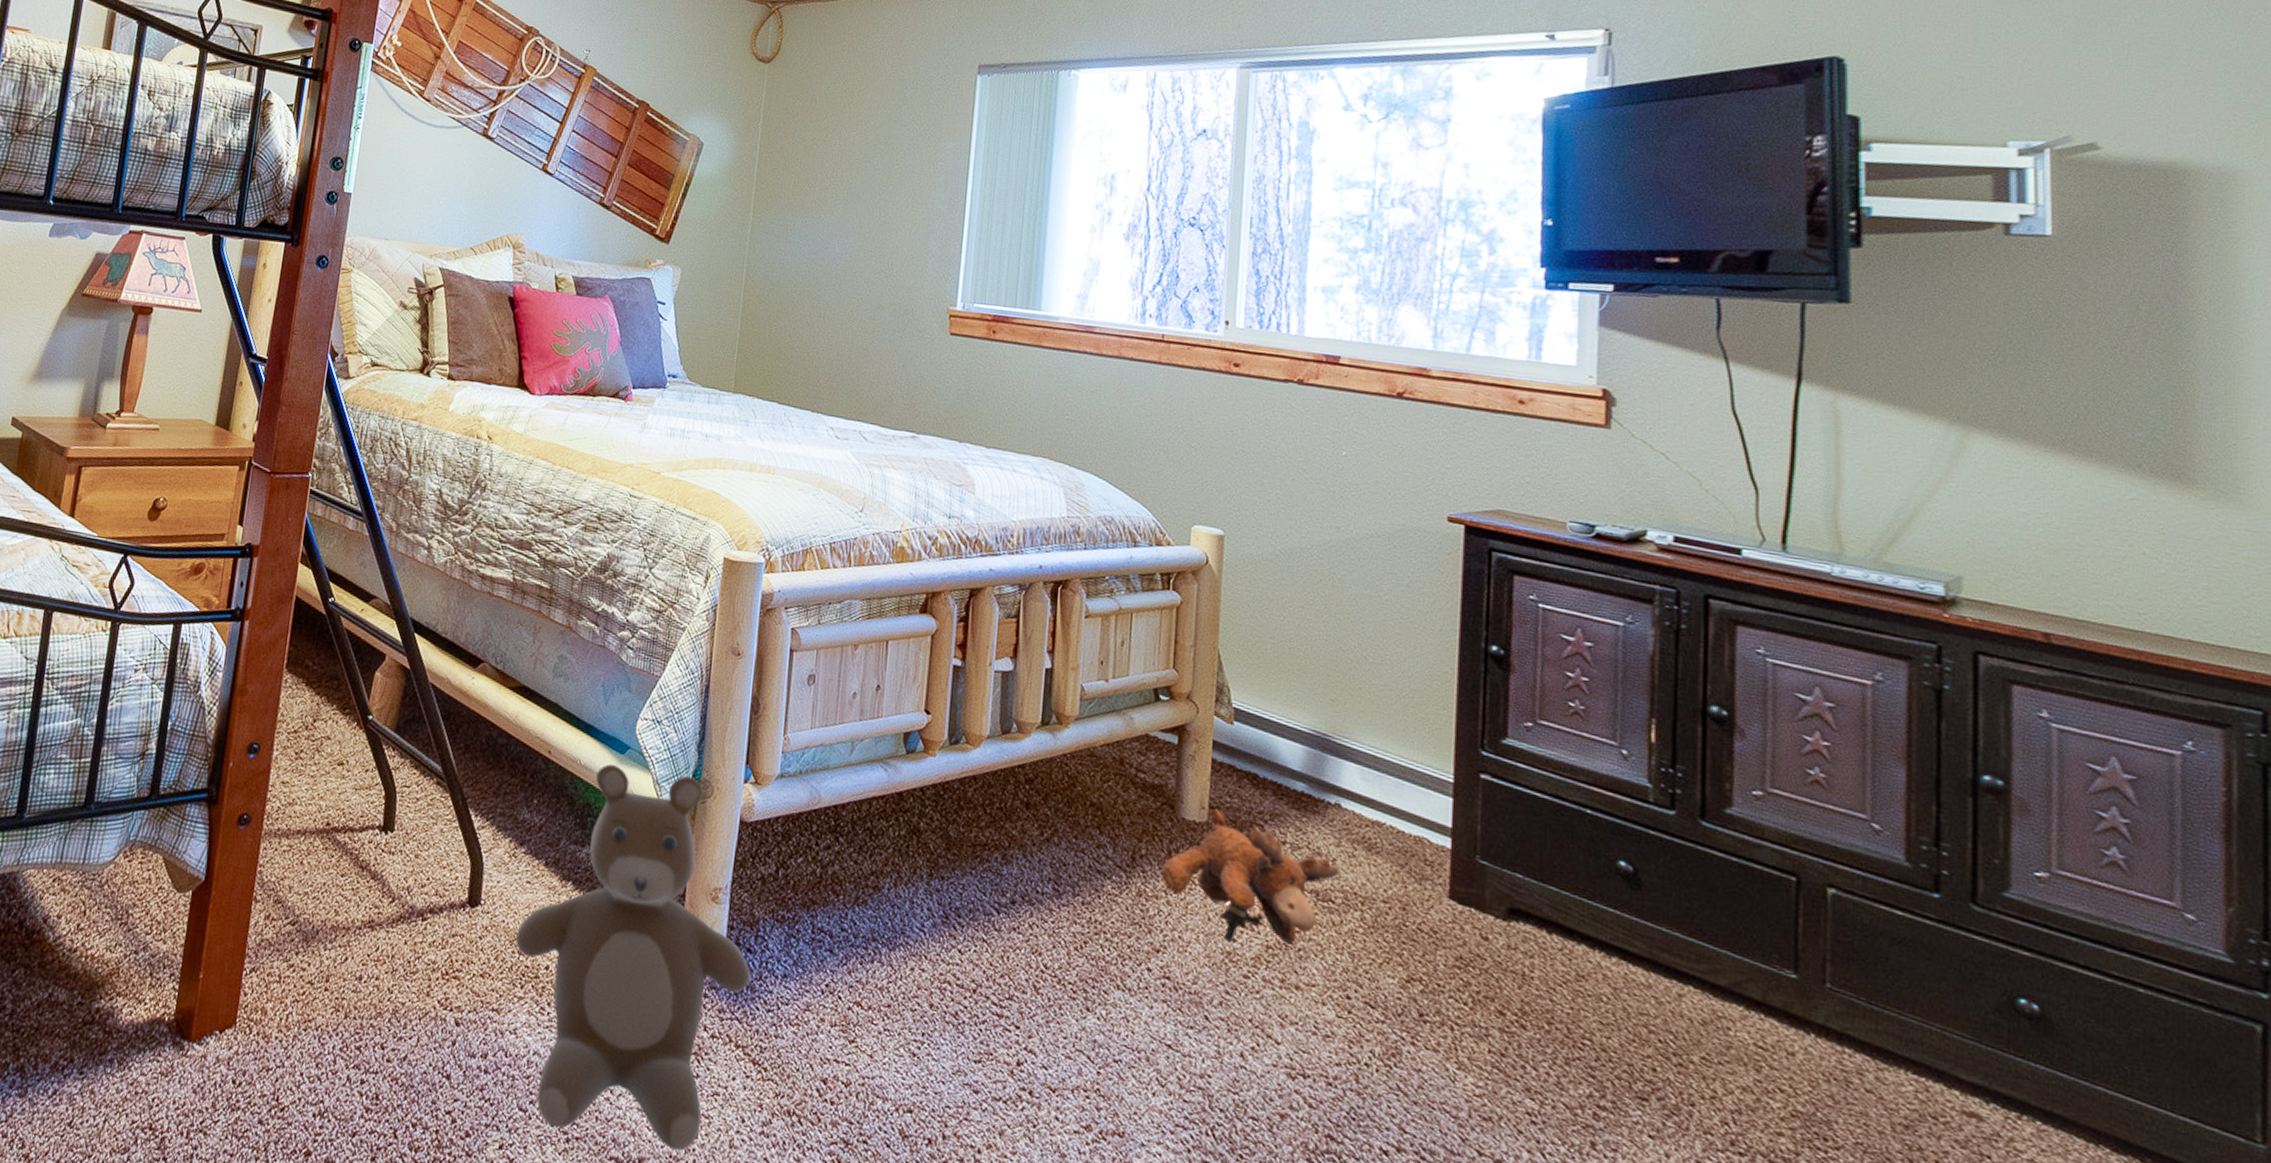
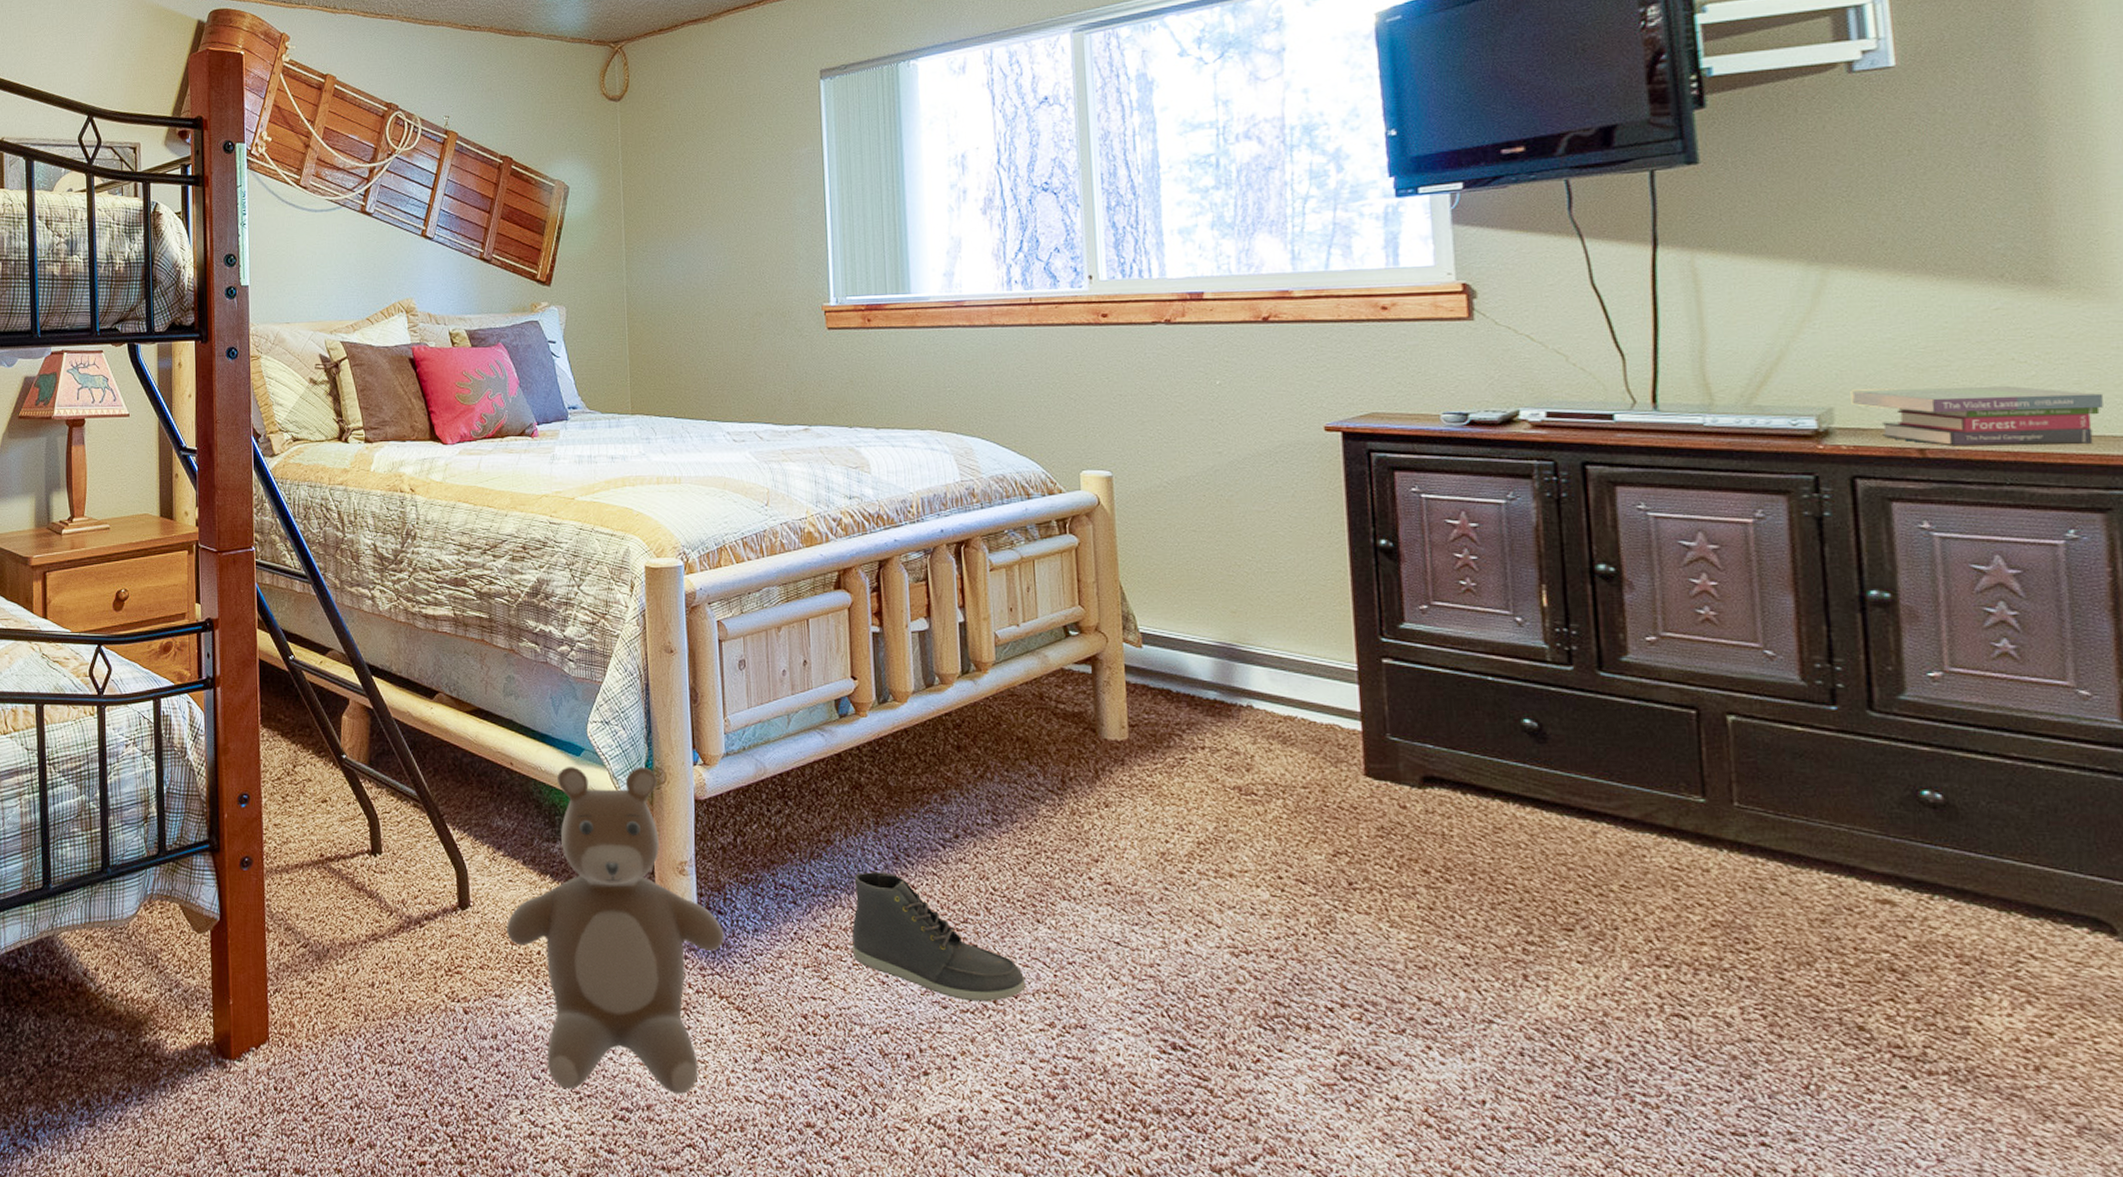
sneaker: none [886,927,1066,1093] -> present [852,872,1026,1002]
stuffed animal: present [1161,808,1340,945] -> none [1091,726,1259,844]
books: none [1982,562,2230,654] -> present [1852,385,2103,447]

